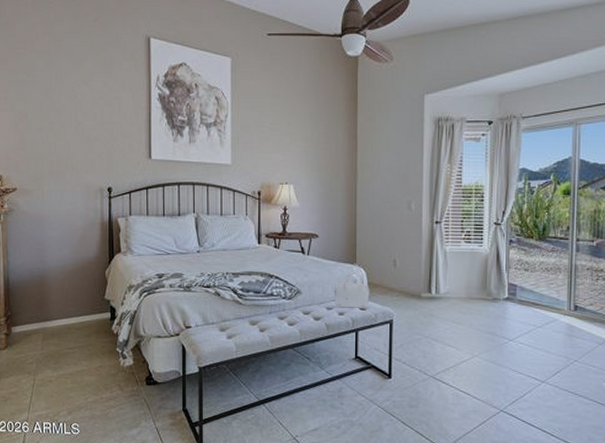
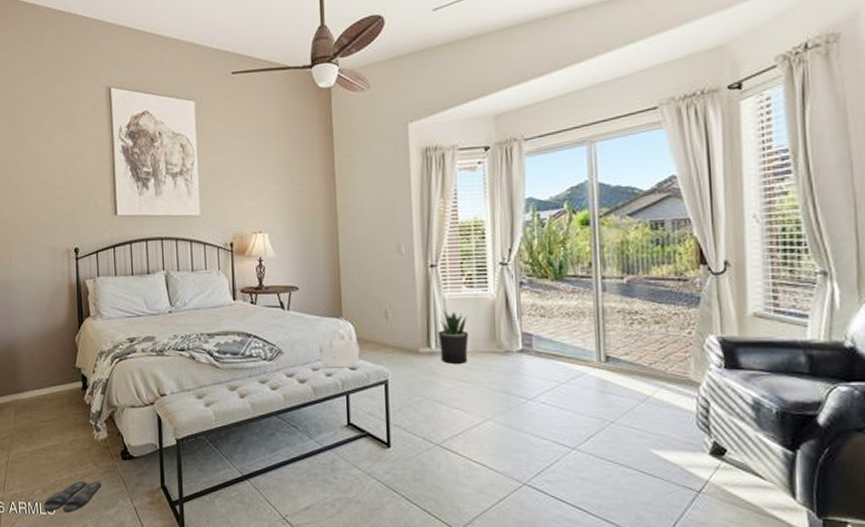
slippers: none [69,403,126,432] -> present [44,480,102,512]
planter: none [438,260,464,308] -> present [438,308,469,364]

